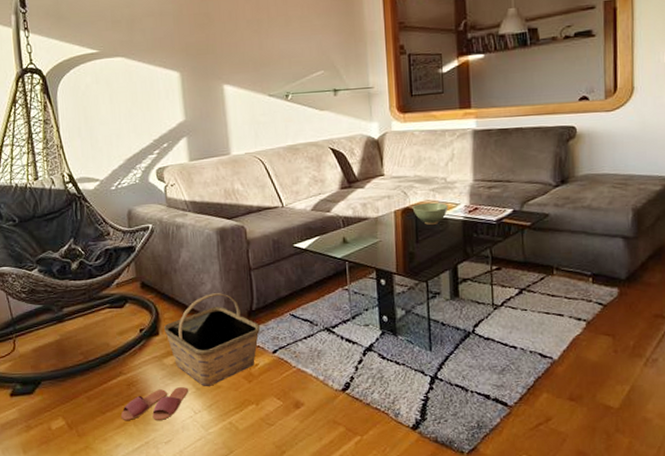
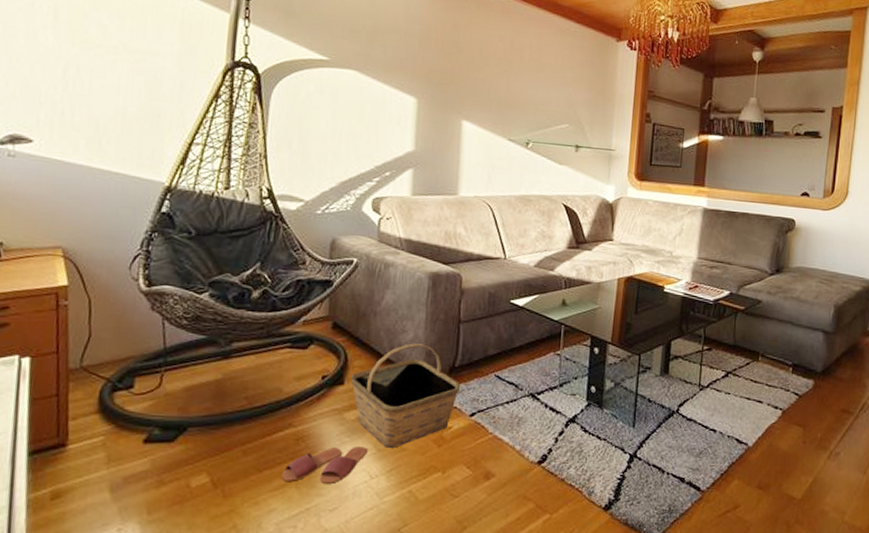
bowl: present [412,202,448,225] -> none [635,273,671,297]

